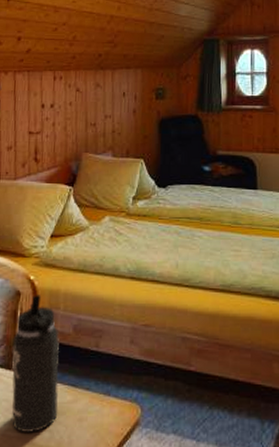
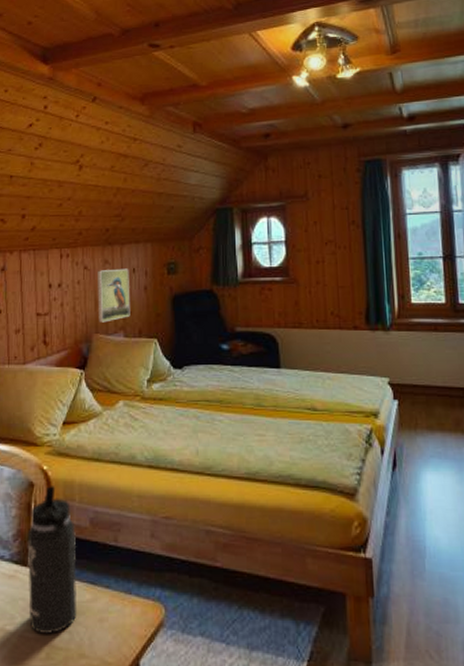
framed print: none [88,92,120,143] -> present [97,268,130,323]

